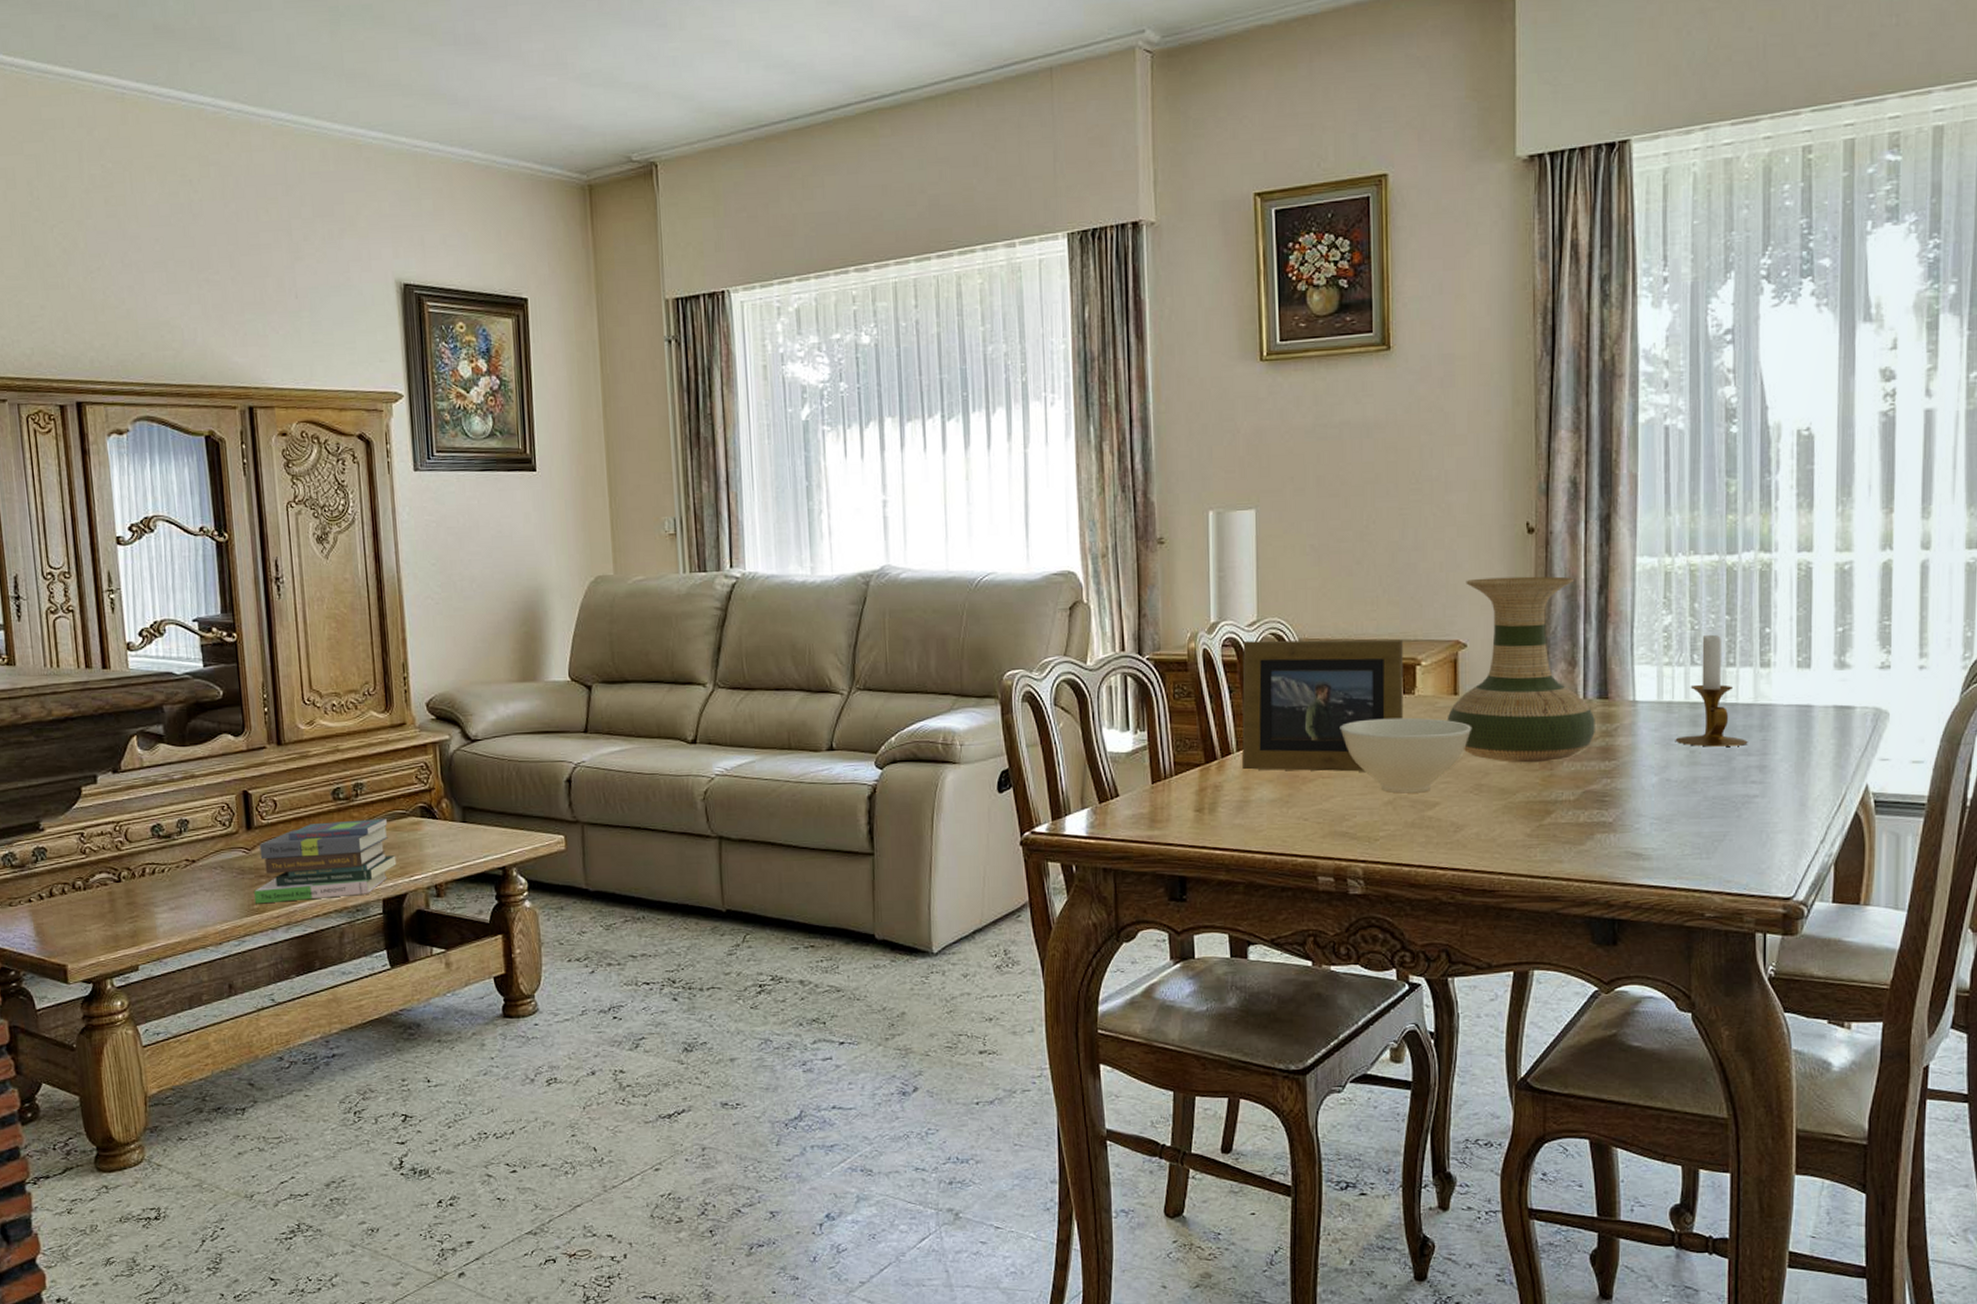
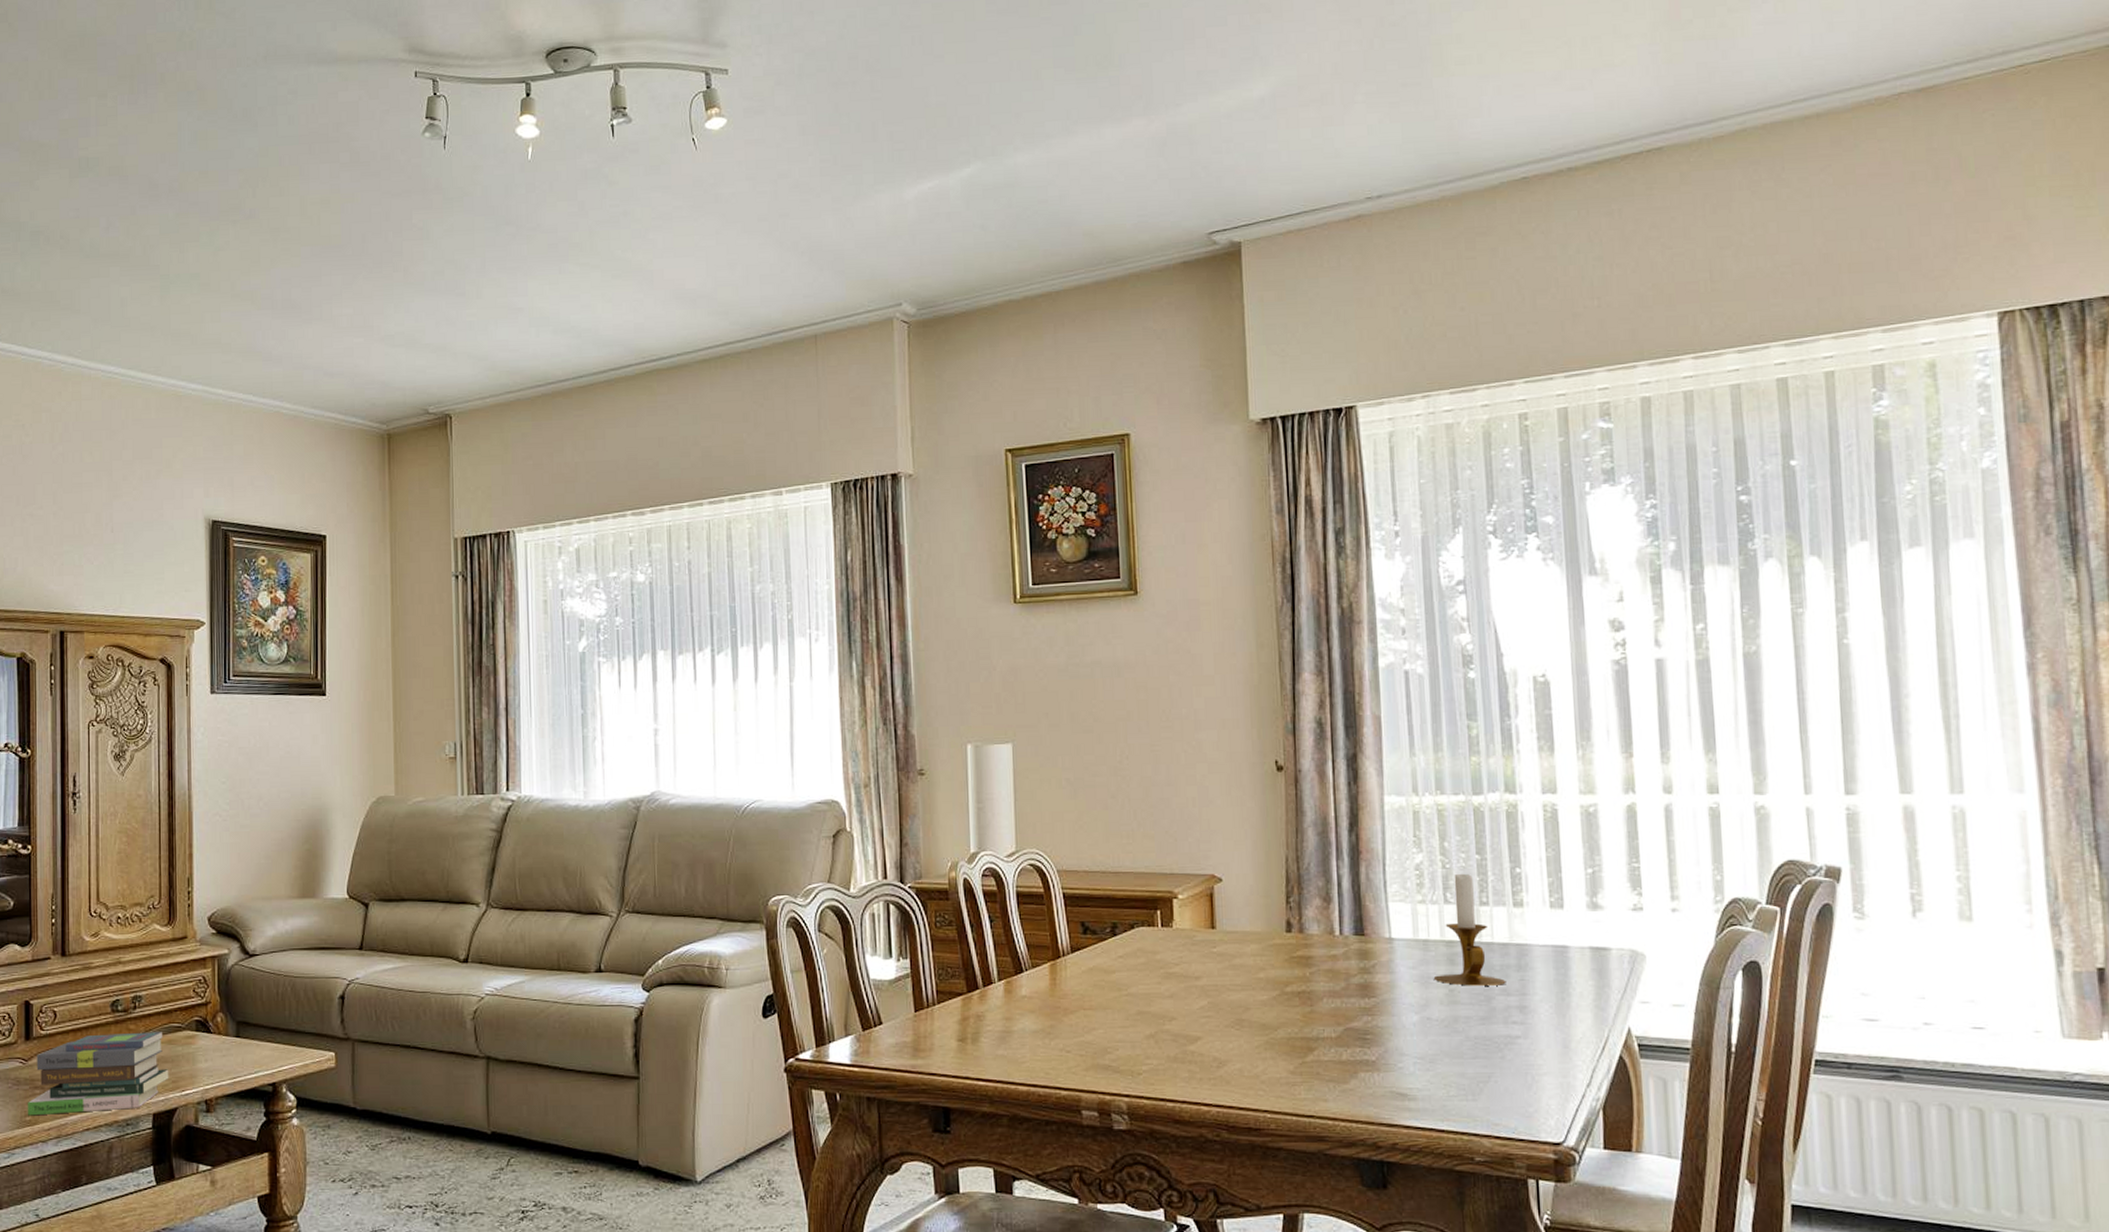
picture frame: present [1242,639,1404,772] -> none [1002,871,1162,1004]
bowl: present [1340,717,1472,794] -> none [1099,950,1231,1027]
vase: present [1448,576,1595,763] -> none [1206,813,1353,999]

